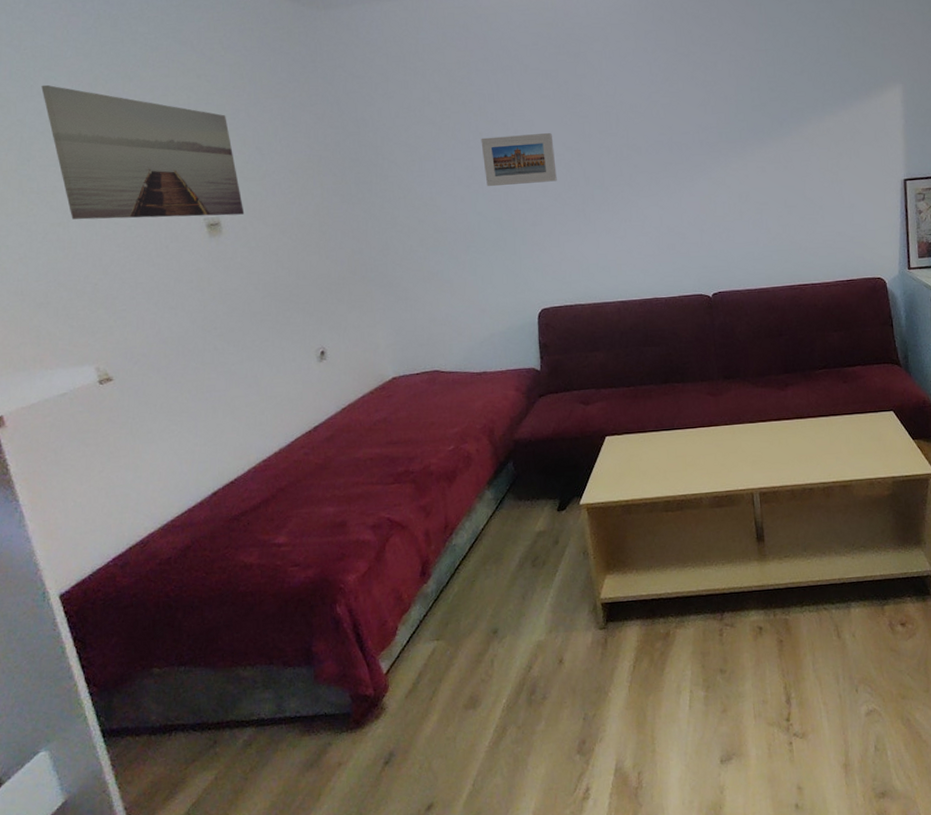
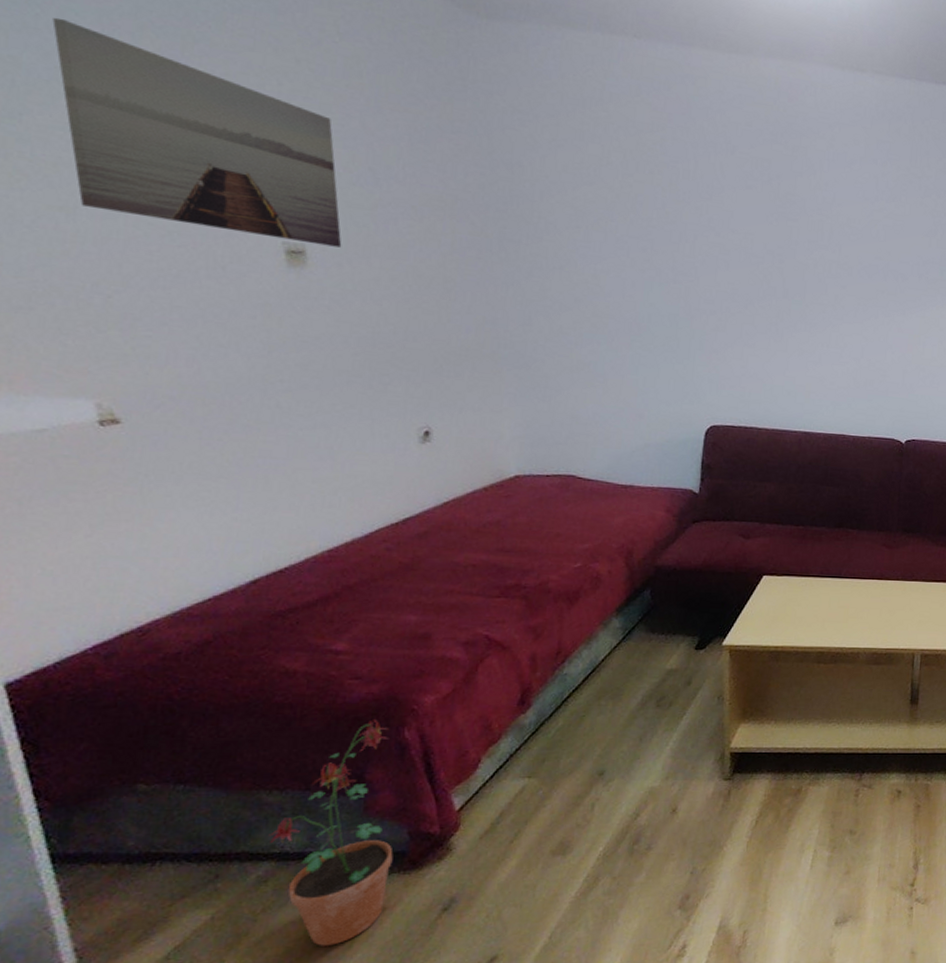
potted plant: none [248,599,341,800] -> present [268,719,393,946]
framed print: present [481,133,557,187] -> none [665,218,753,286]

